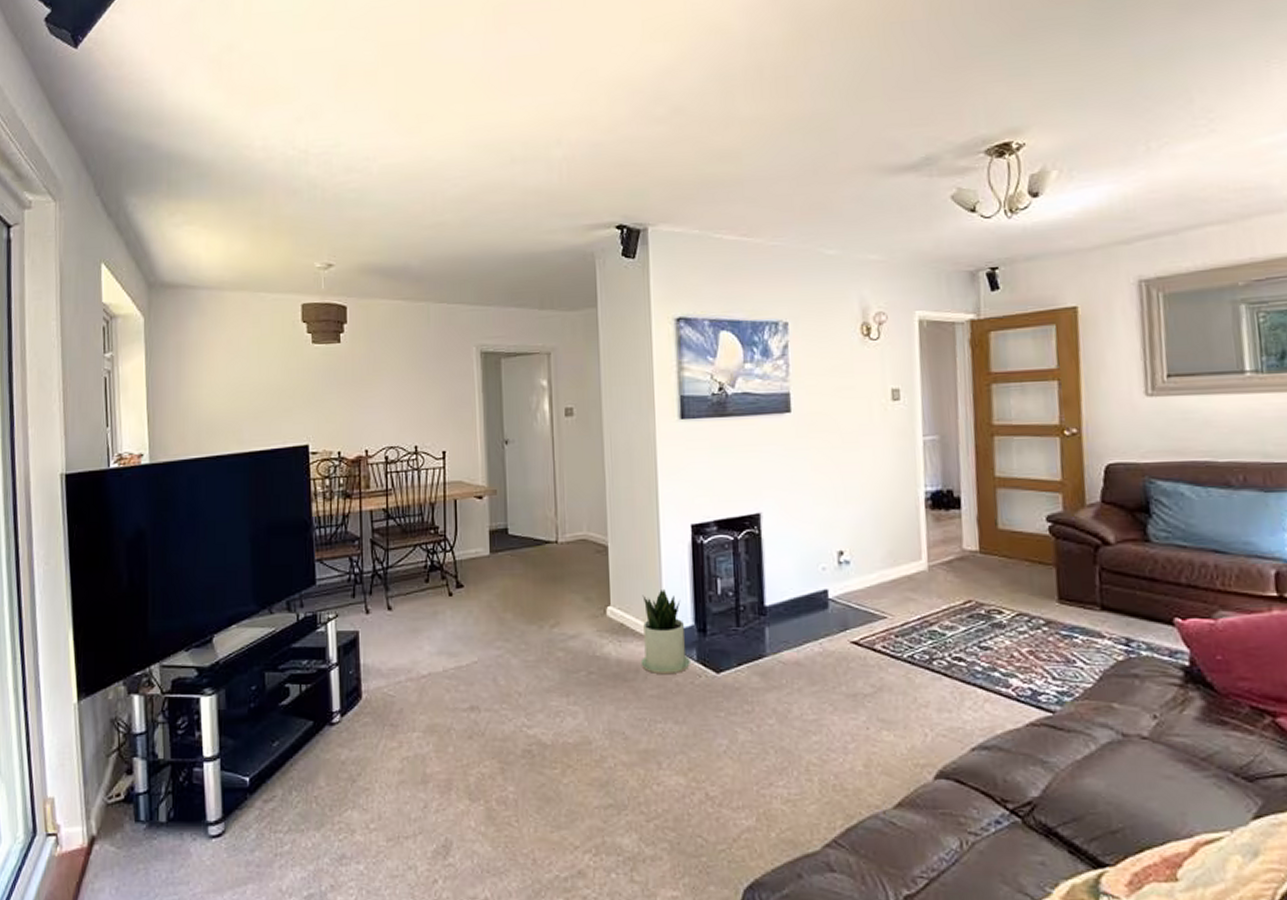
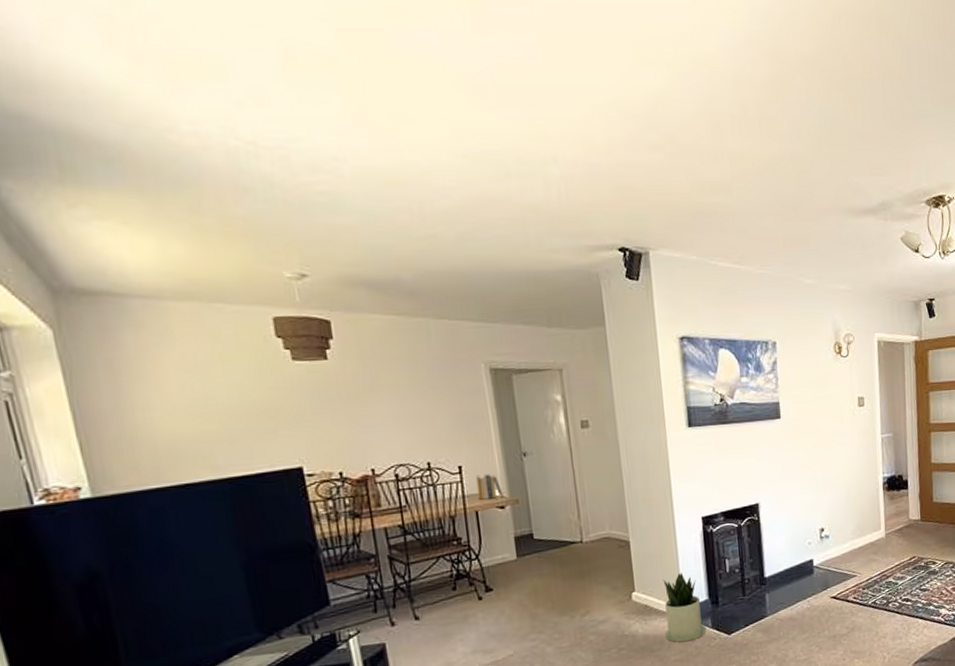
books: none [457,461,482,488] -> present [475,474,504,500]

